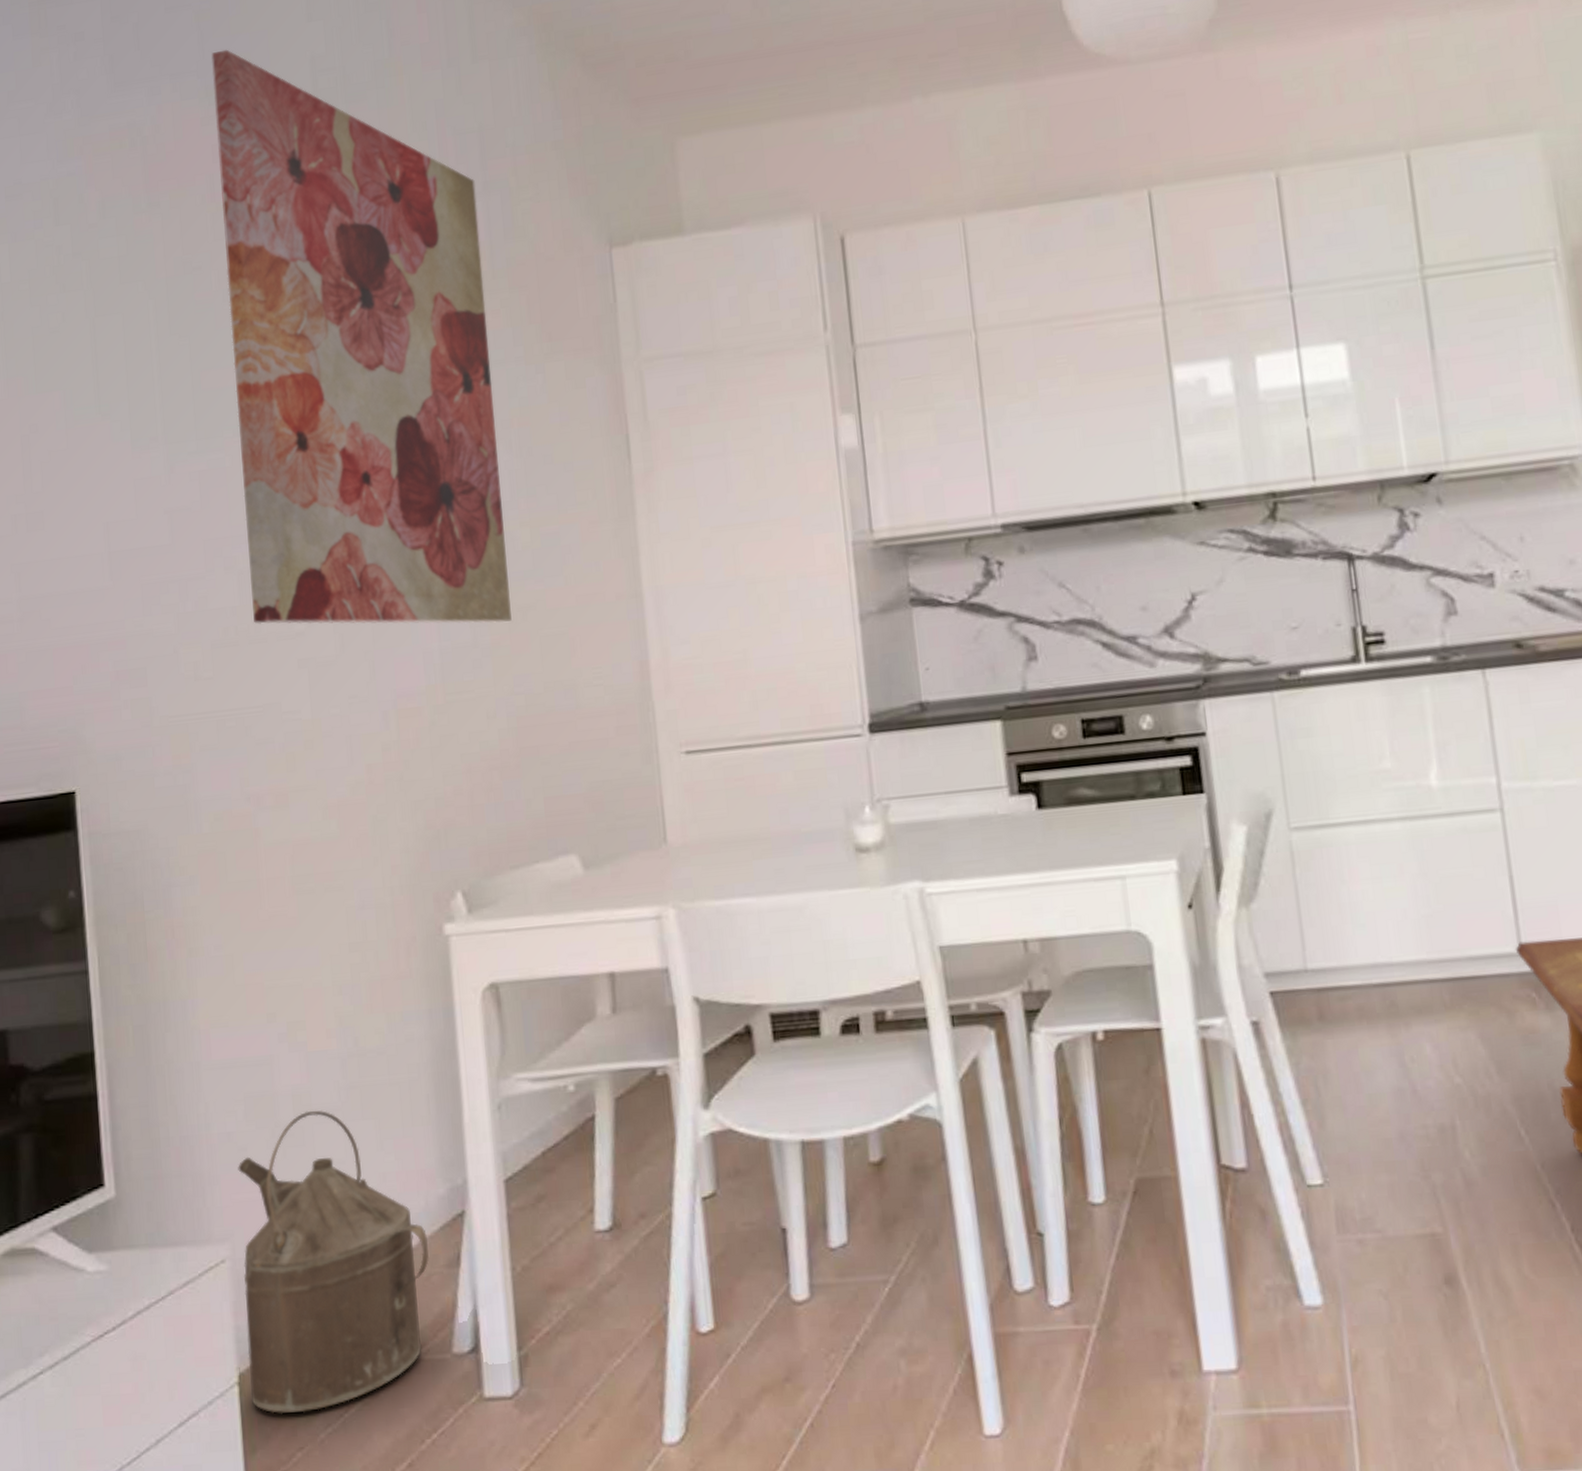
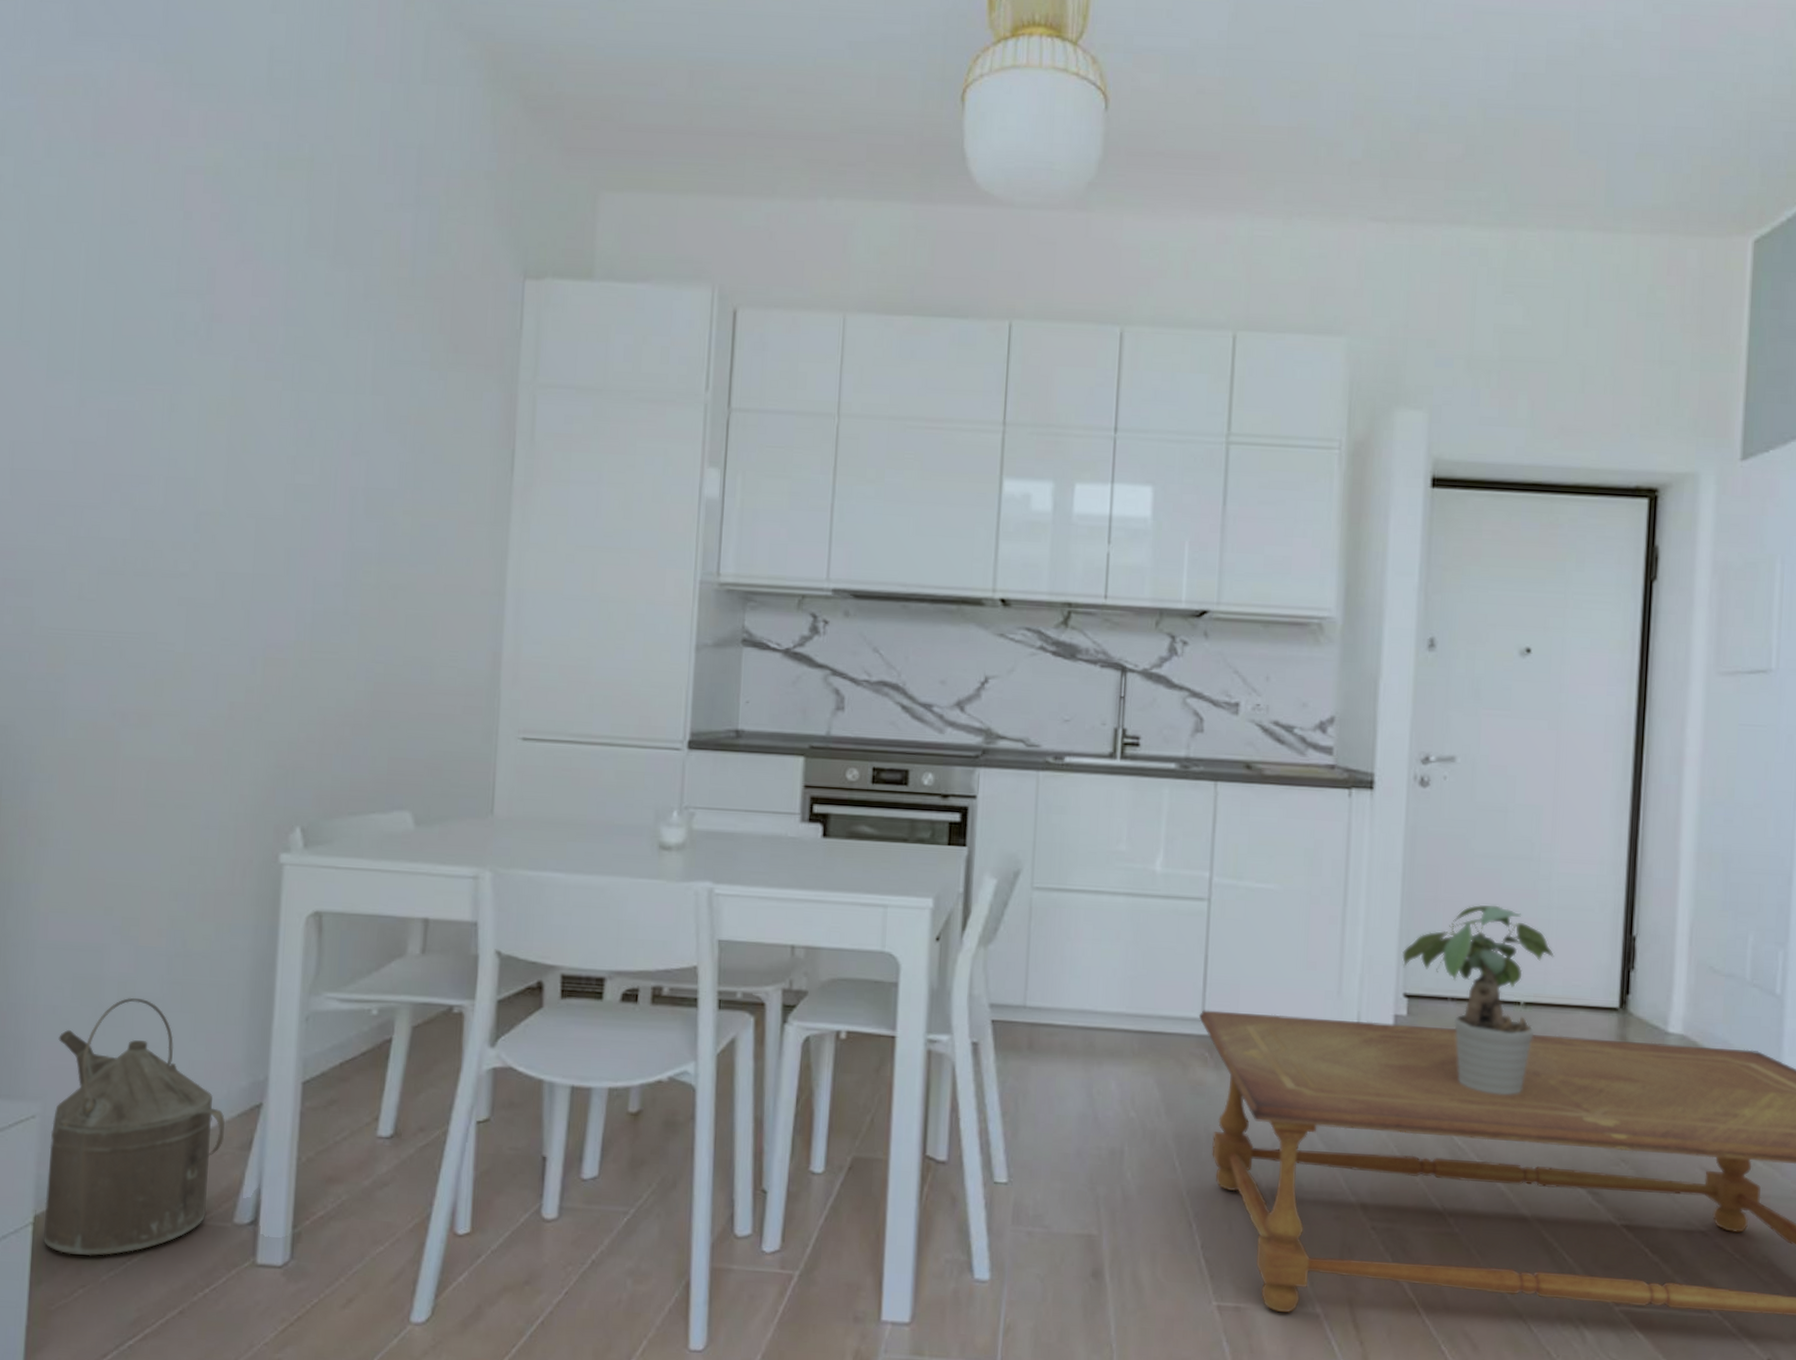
wall art: present [211,49,512,624] -> none [142,22,408,597]

